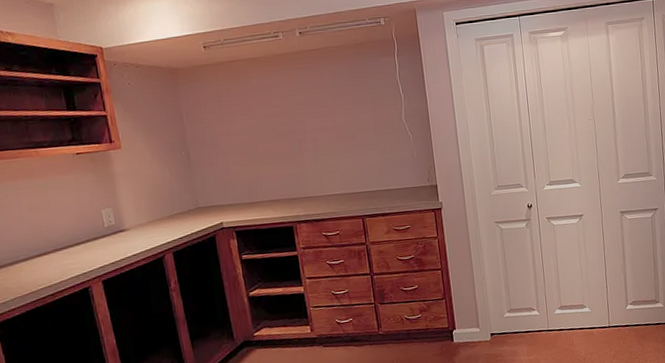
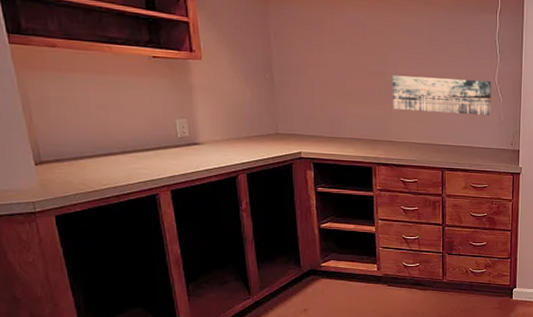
wall art: none [301,121,403,166] -> present [392,75,492,116]

